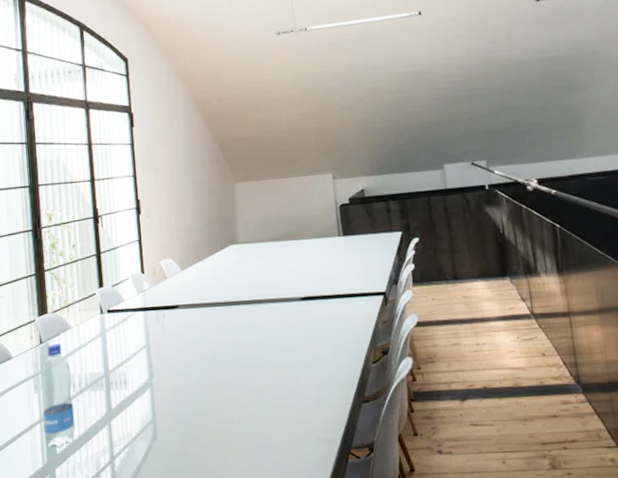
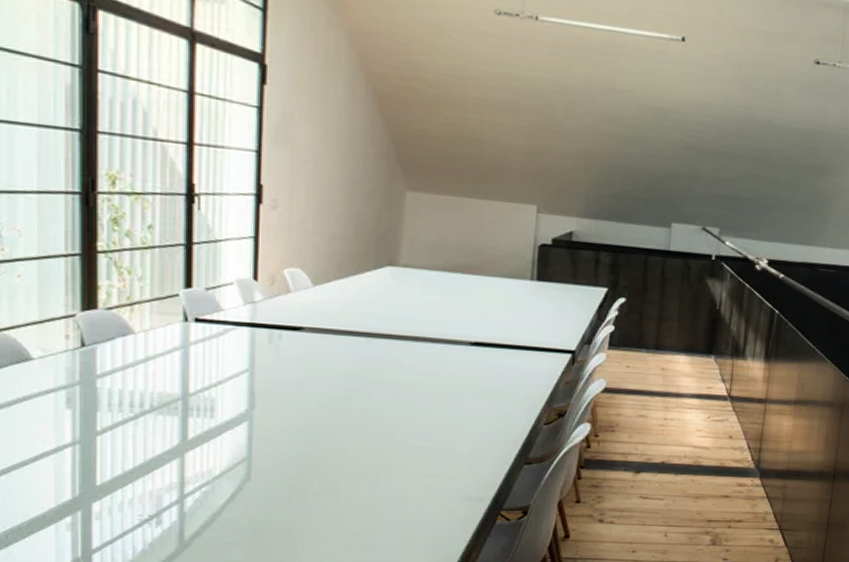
bottle: present [40,343,76,448] -> none [77,349,129,479]

